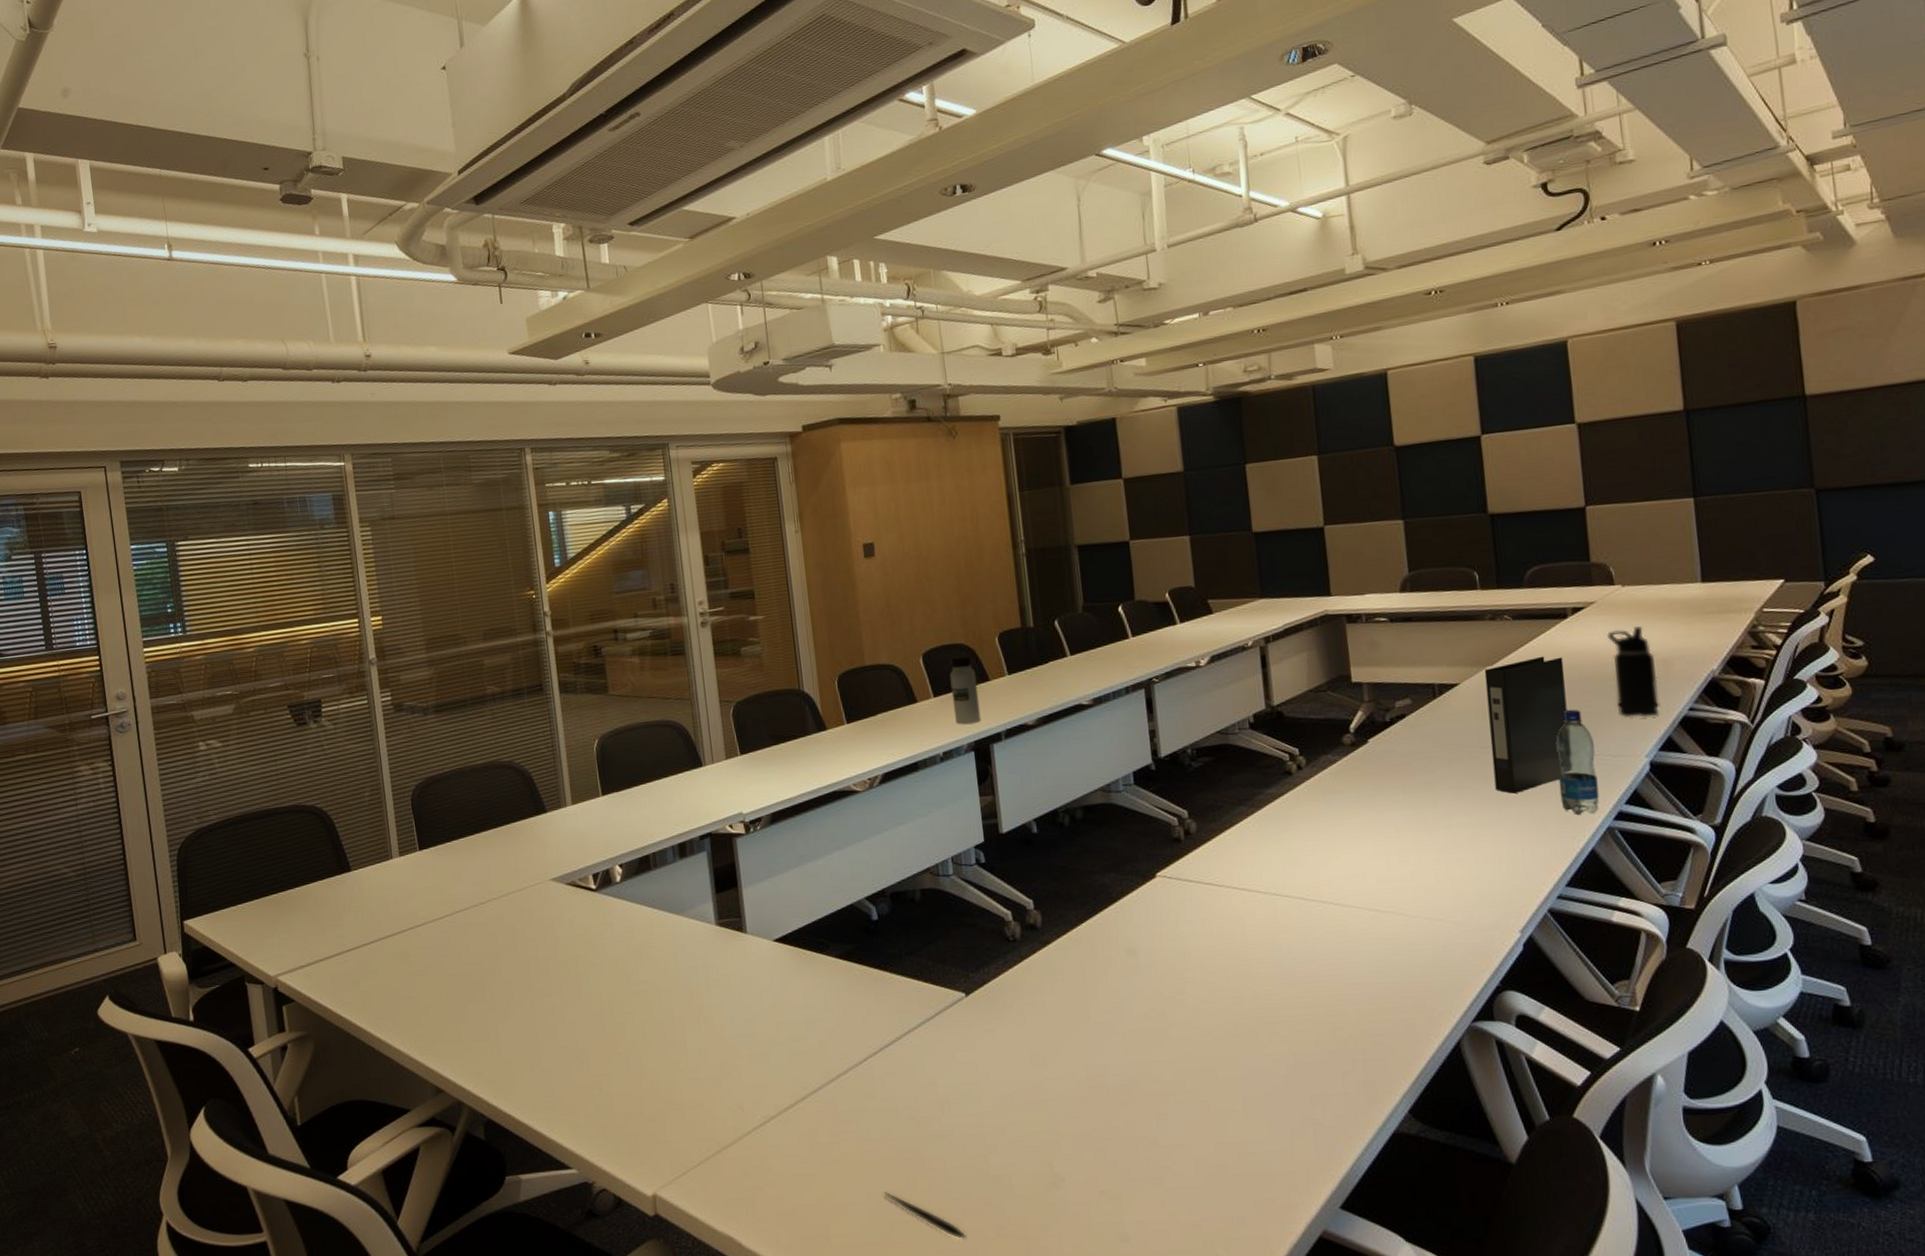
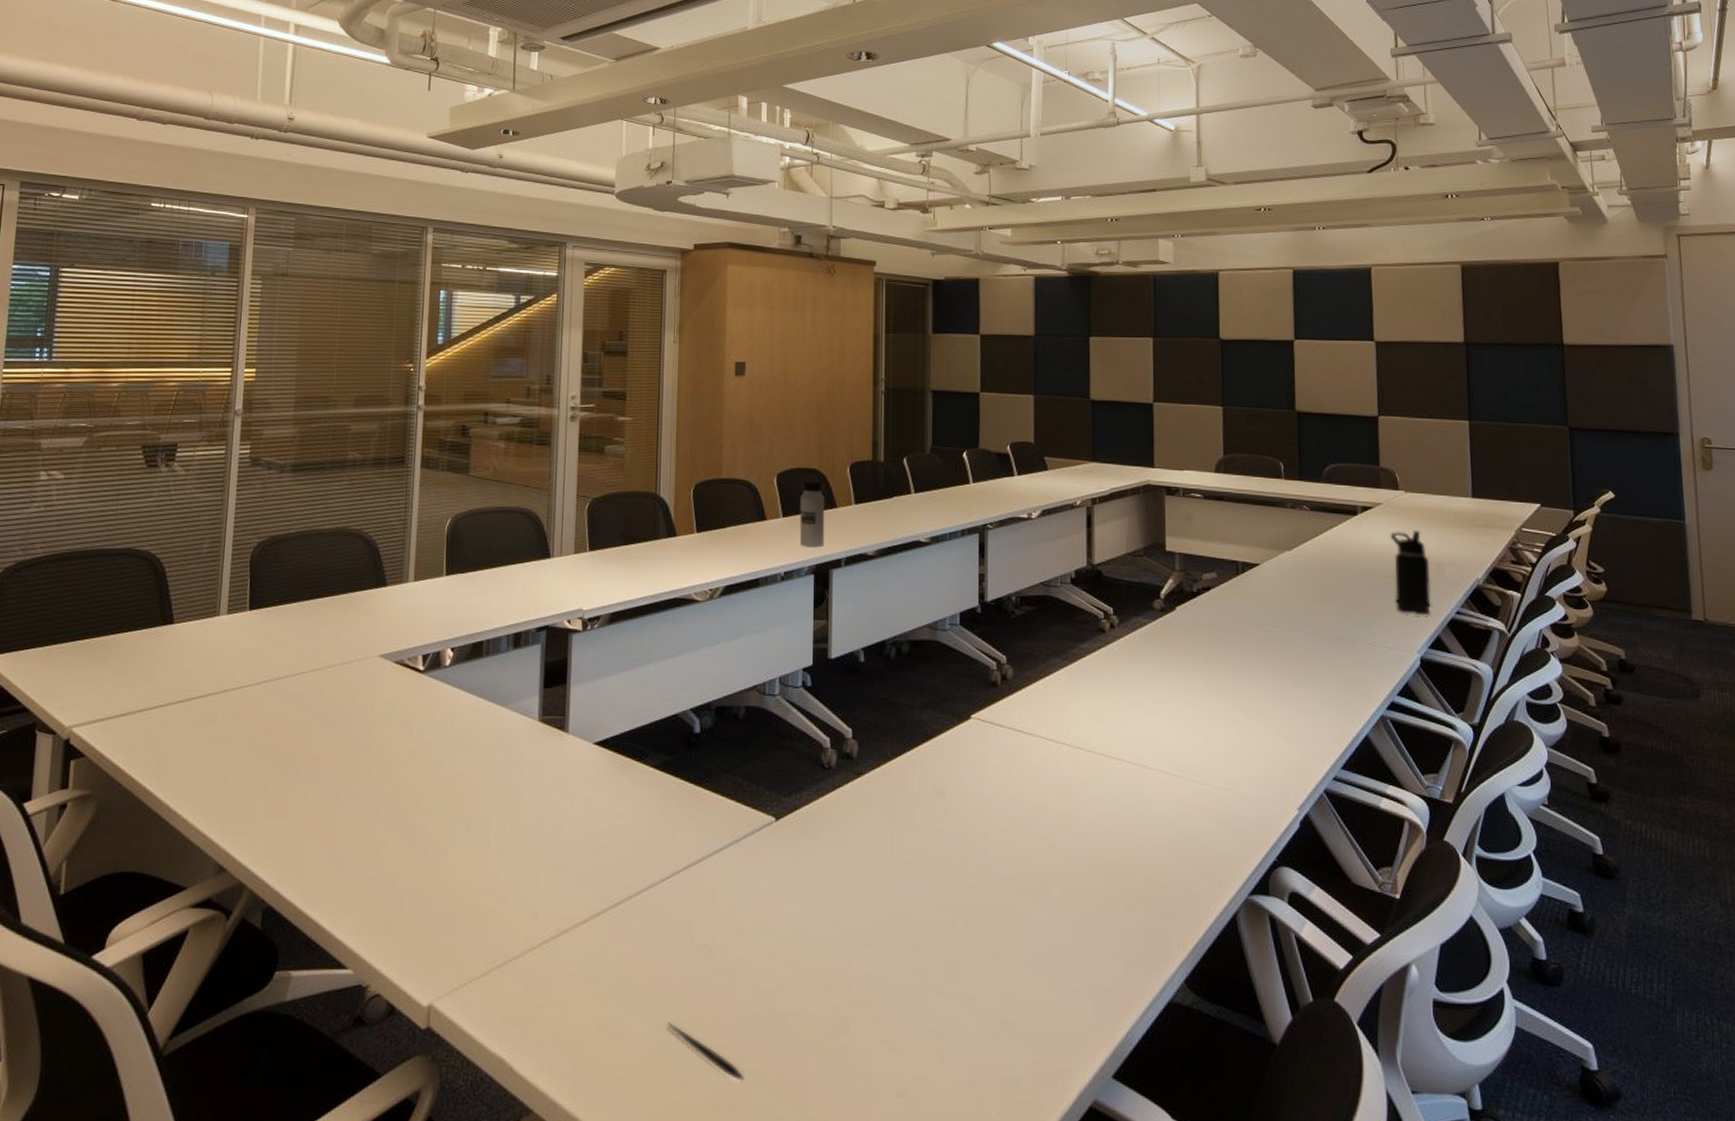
binder: present [1484,656,1567,794] -> none [1282,547,1352,674]
bottle: present [1555,709,1600,815] -> none [1340,600,1375,702]

